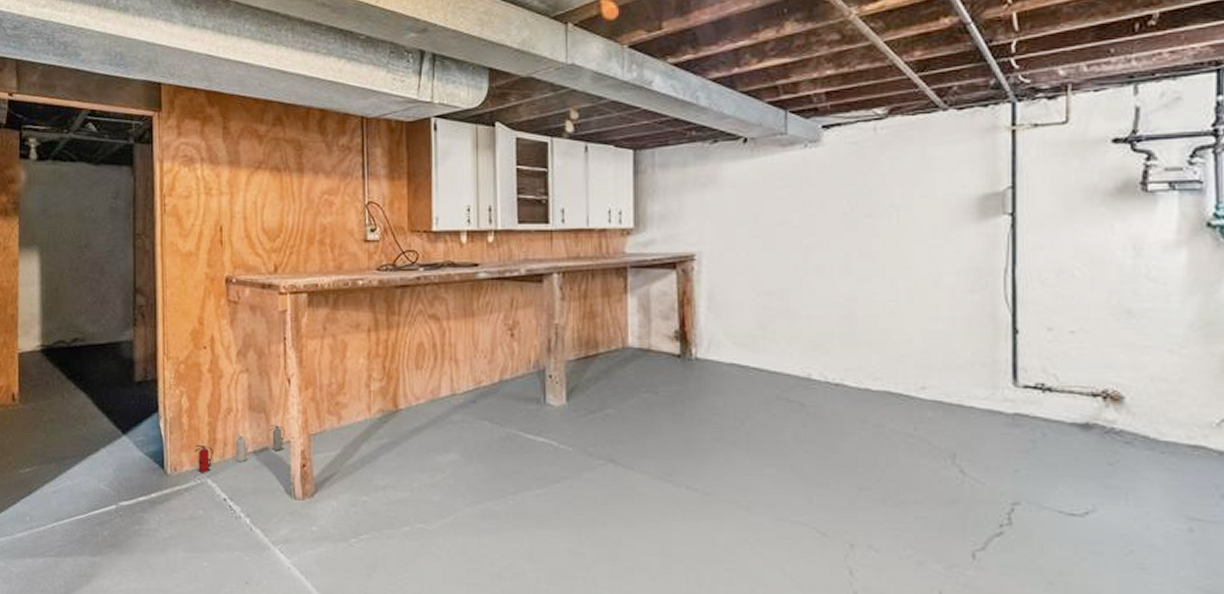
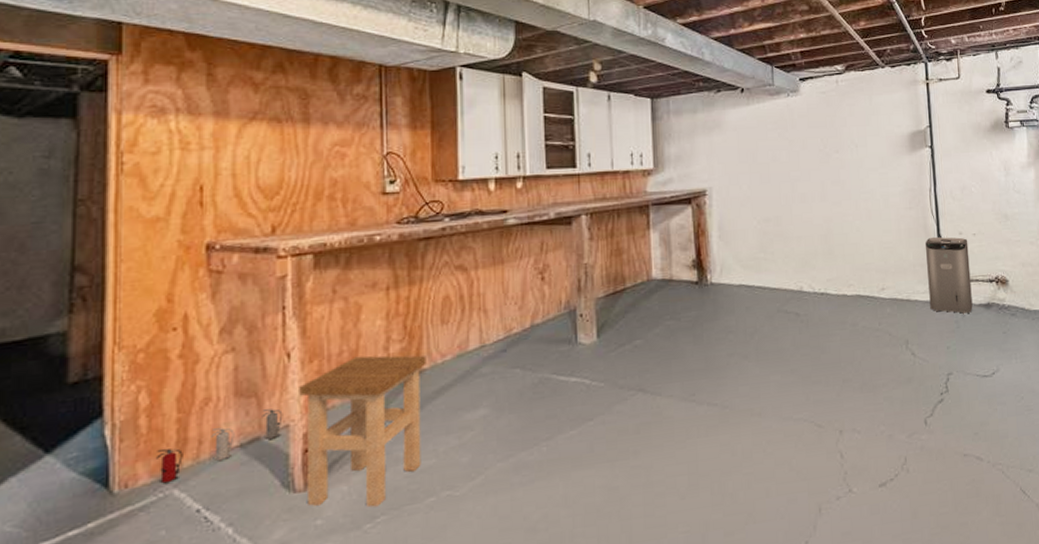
stool: none [297,389,402,525] -> present [299,355,426,508]
dehumidifier: none [992,330,1061,433] -> present [925,236,973,315]

